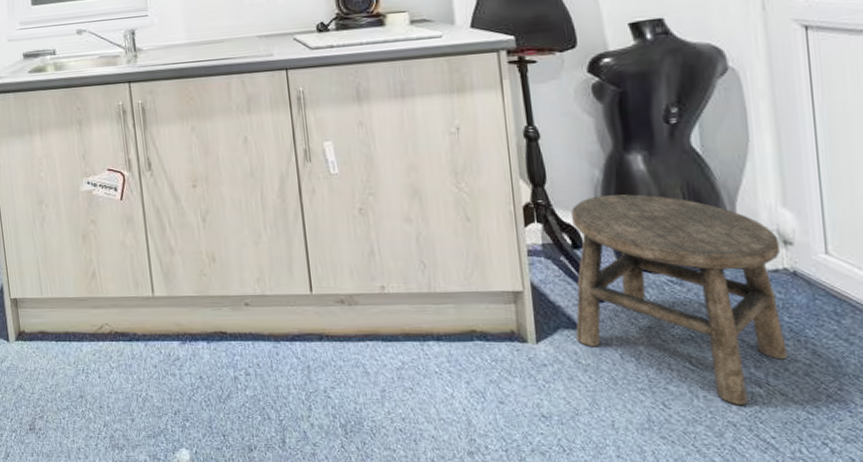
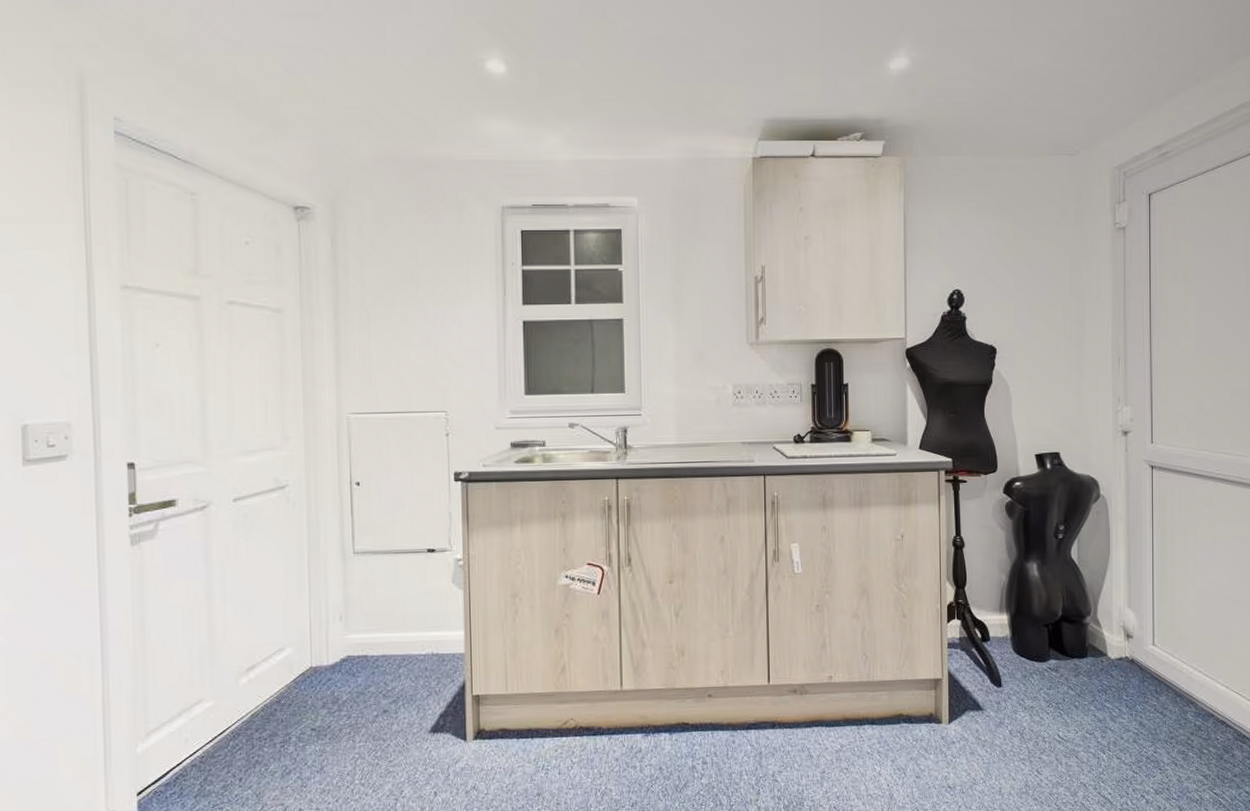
stool: present [571,194,788,405] -> none [979,596,1124,768]

